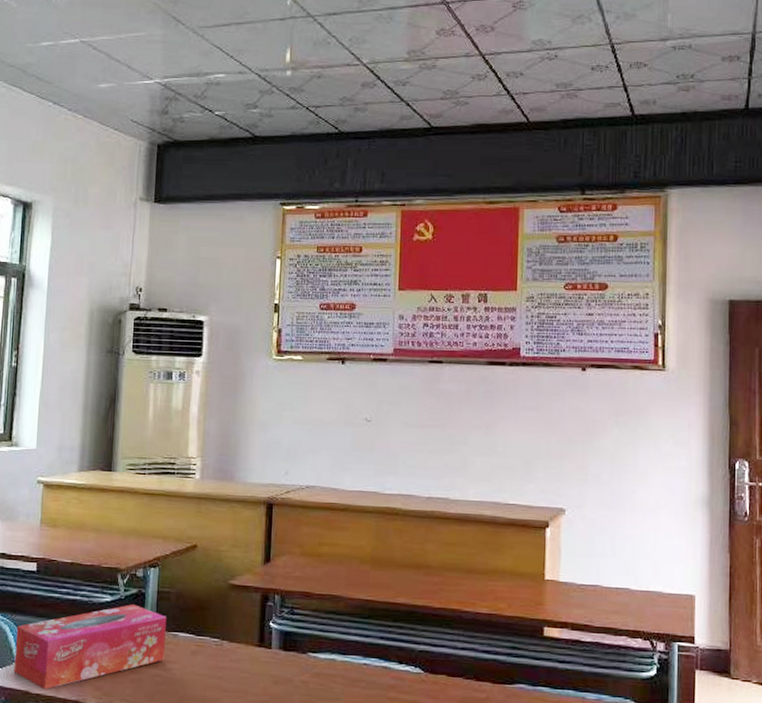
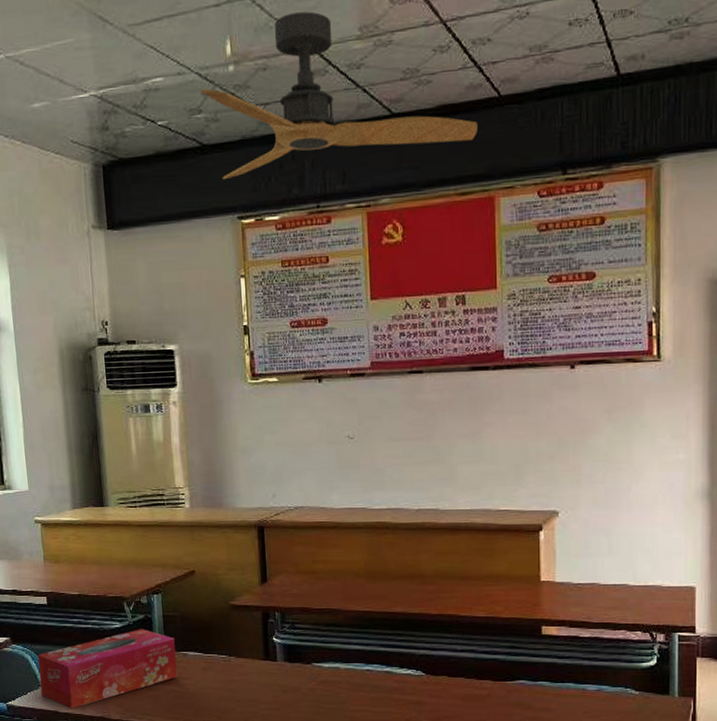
ceiling fan: none [258,33,507,169] -> present [200,11,477,180]

